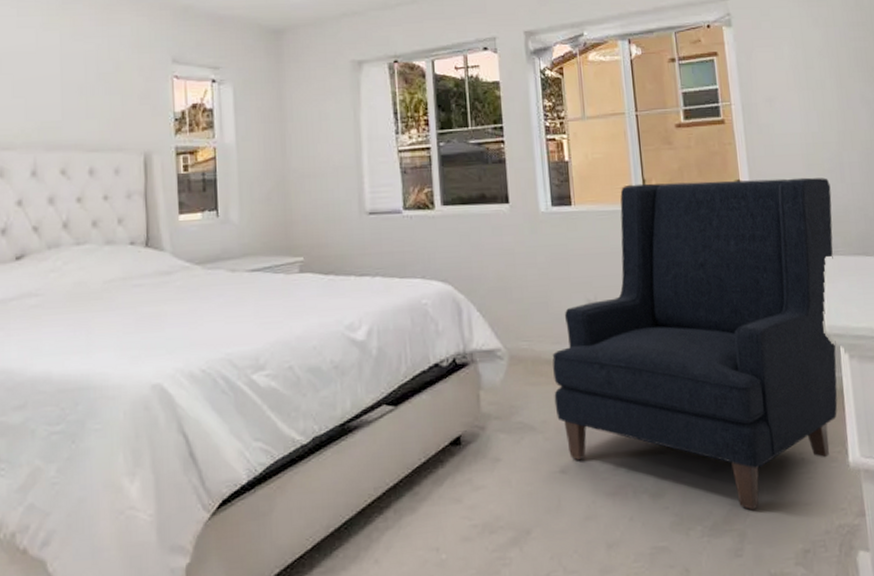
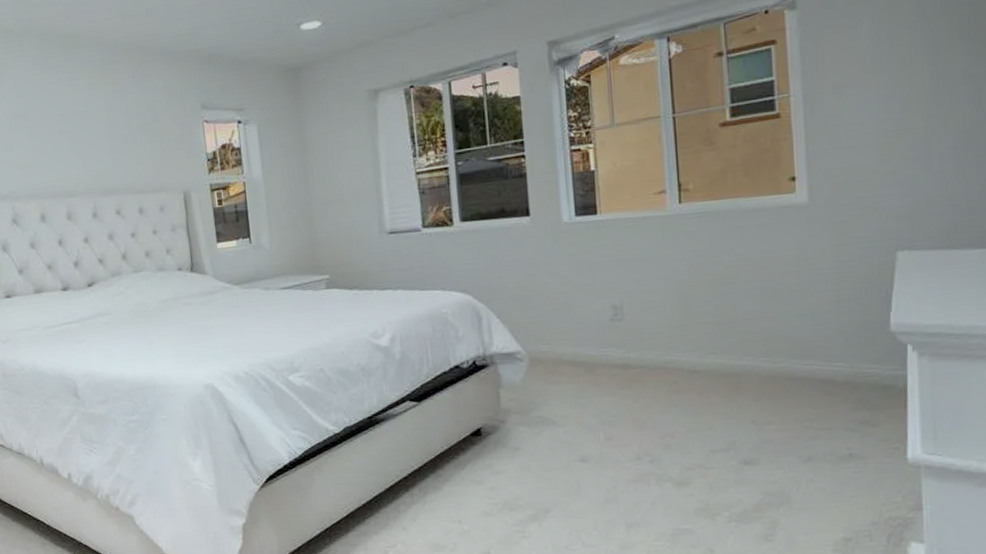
chair: present [552,177,838,511] -> none [574,167,912,501]

